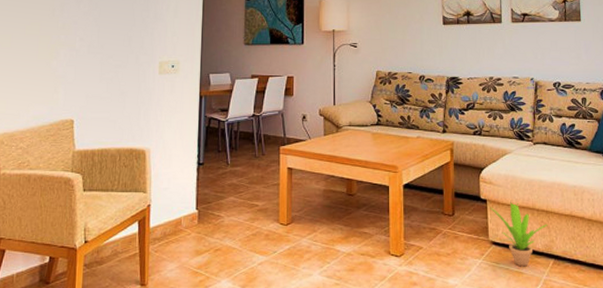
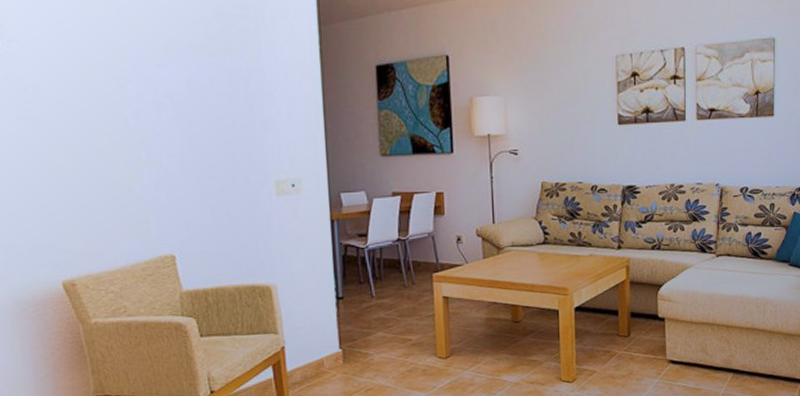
potted plant: present [490,201,548,267] -> none [669,318,728,383]

